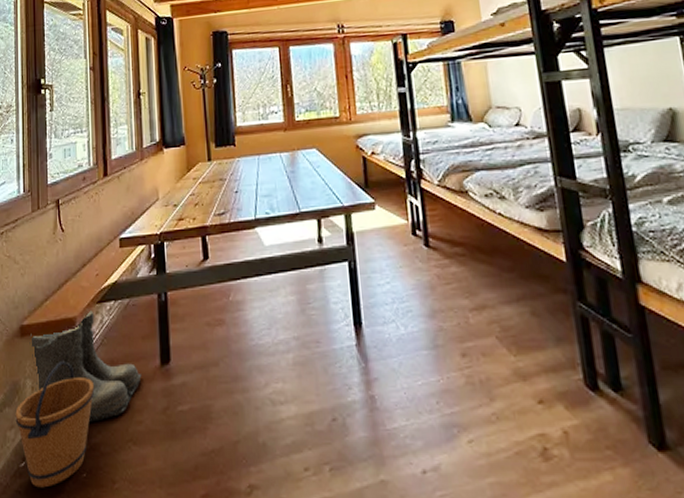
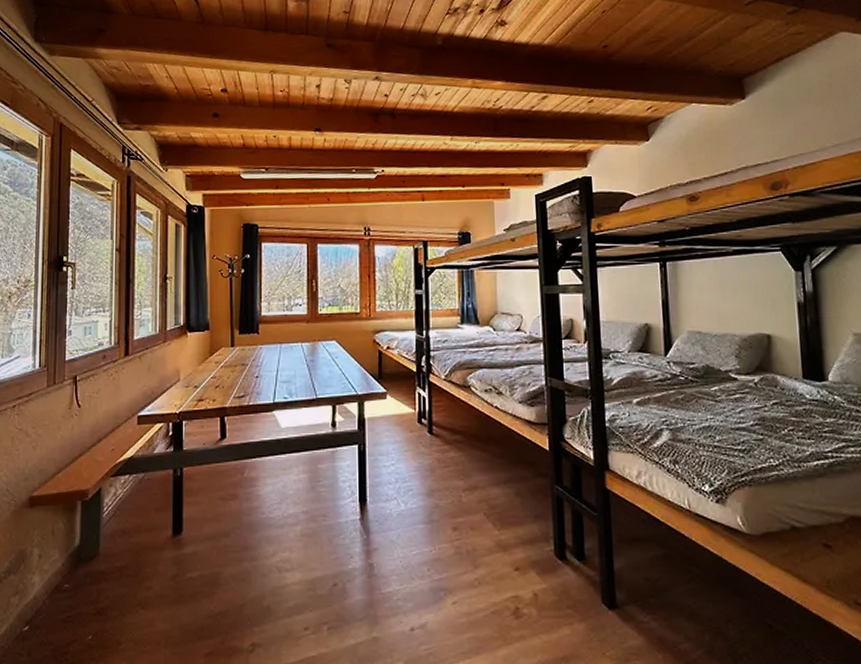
bucket: present [15,361,94,488] -> none [20,531,104,650]
boots: present [29,310,142,422] -> none [38,483,153,588]

